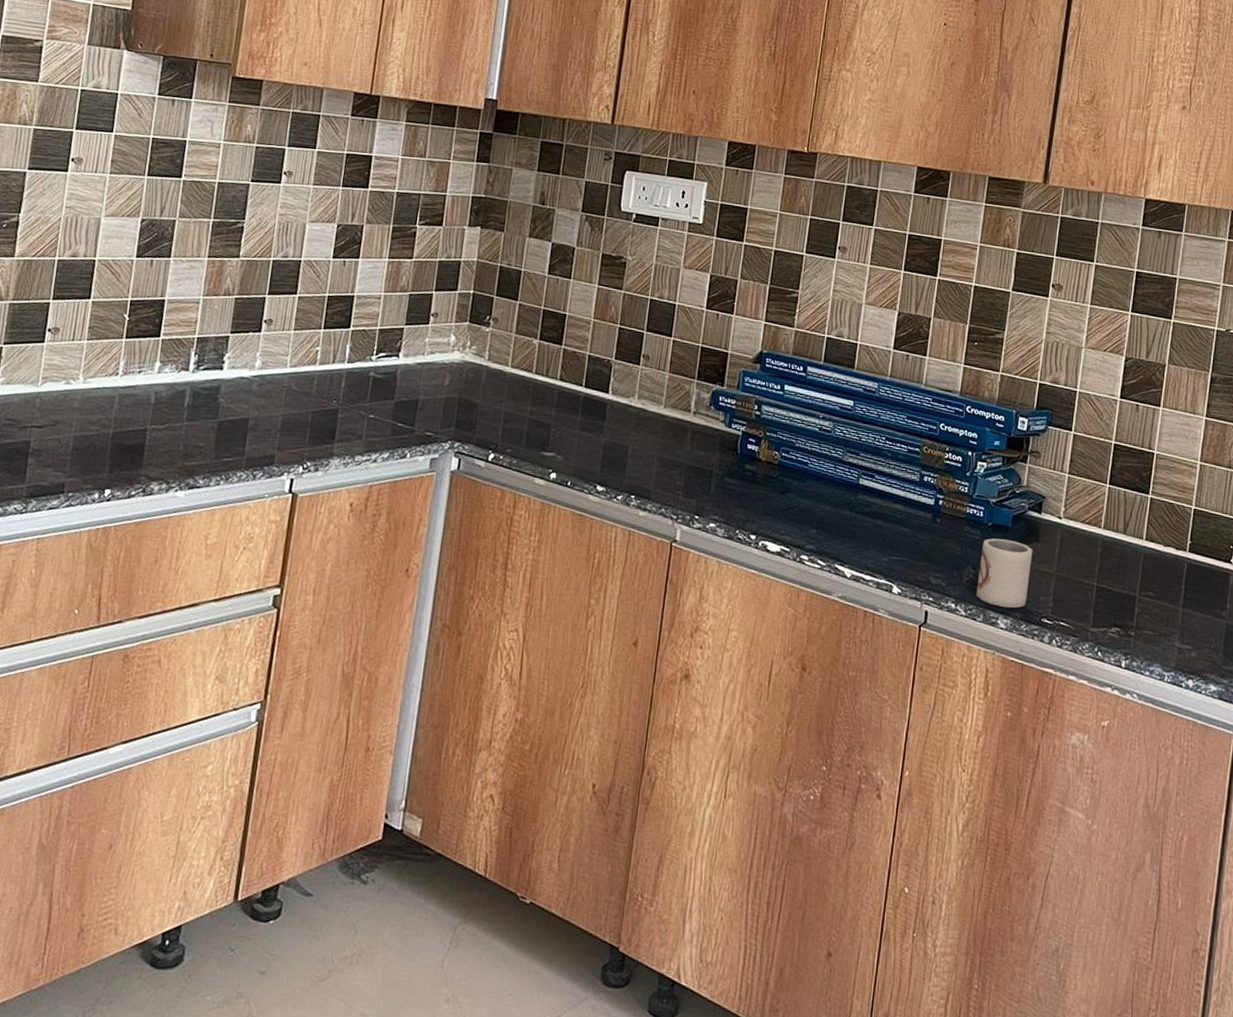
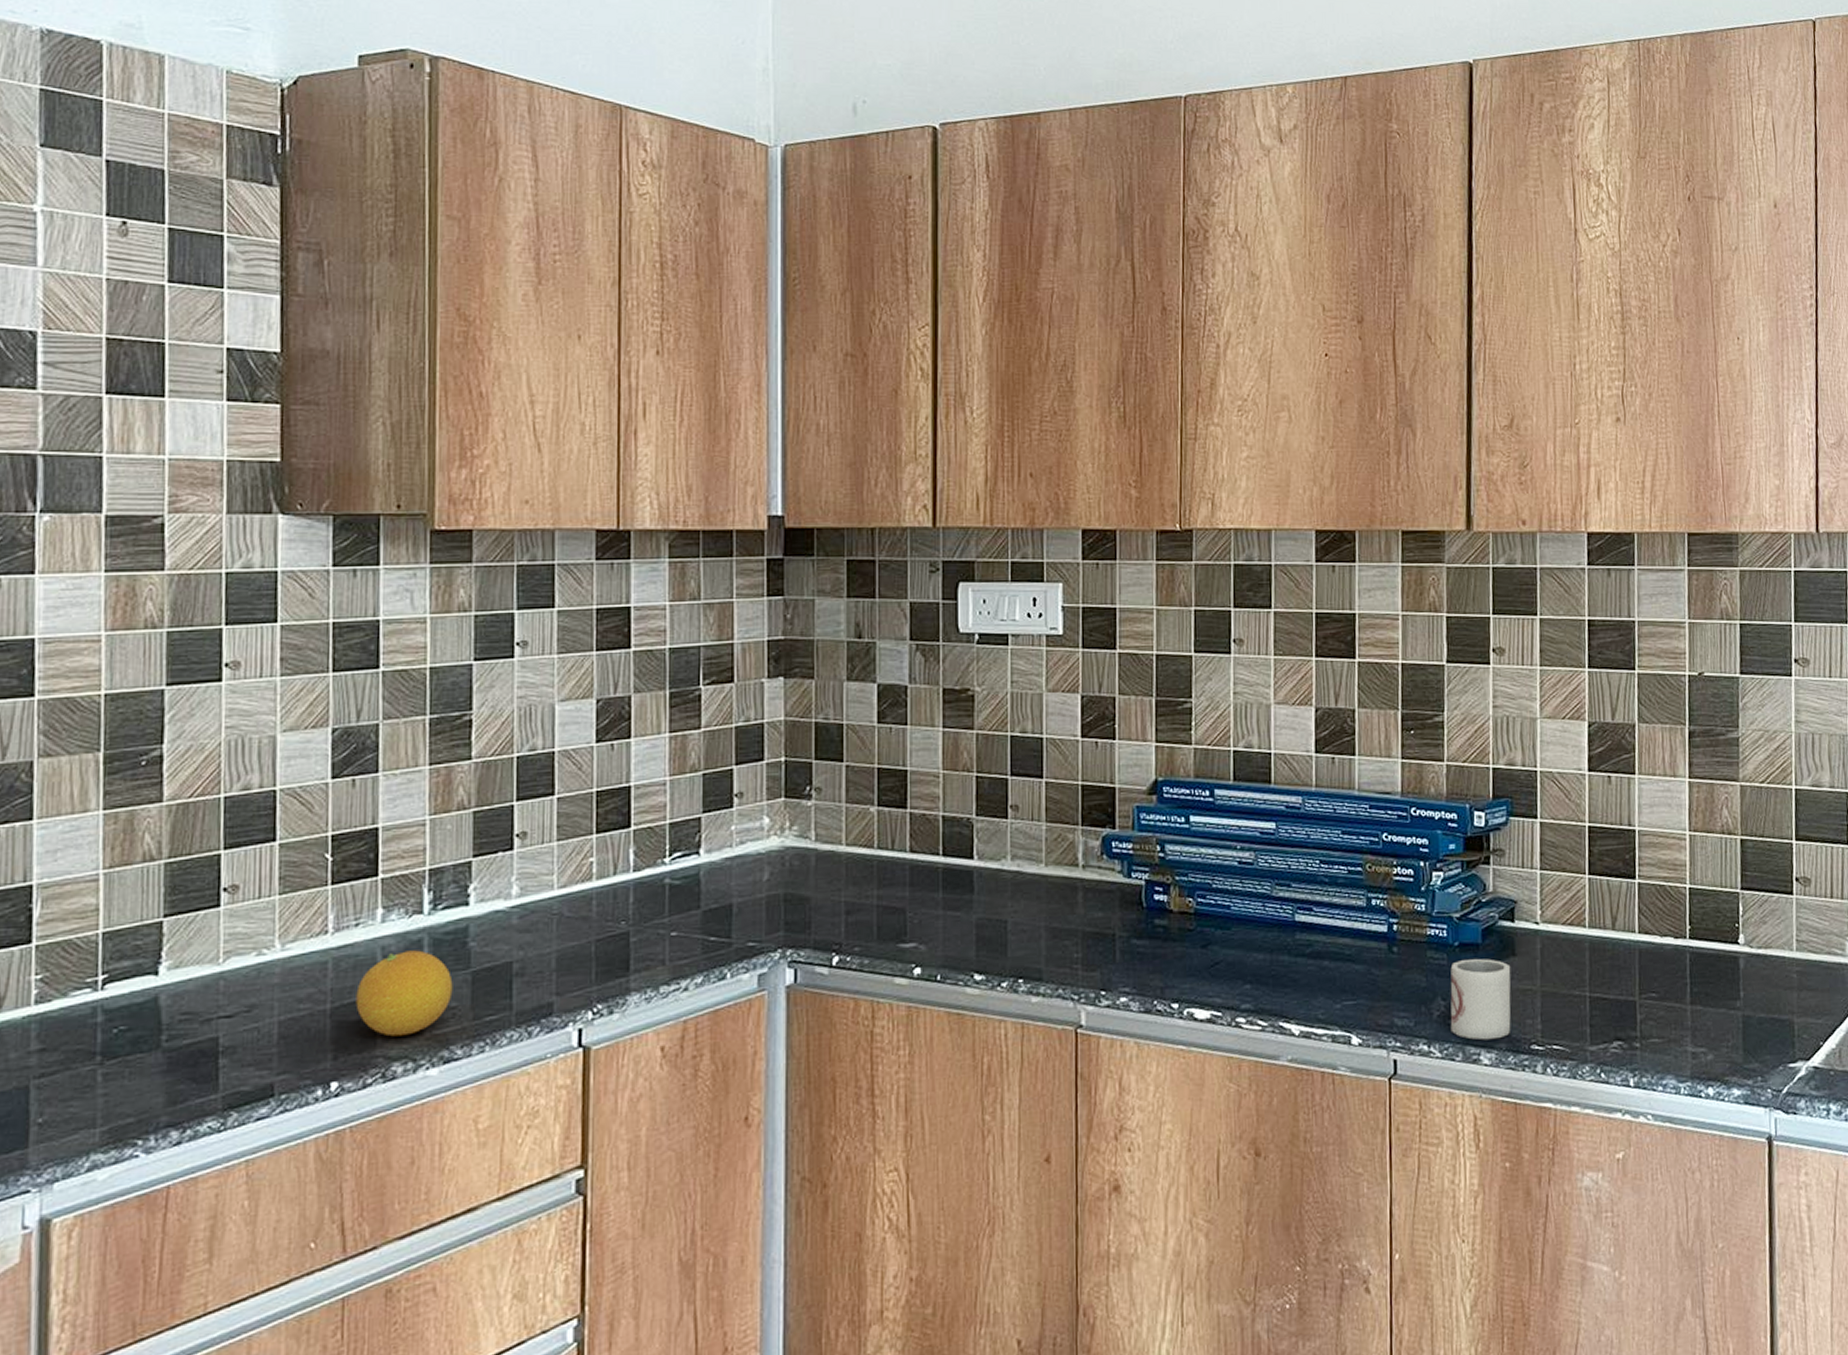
fruit: none [131,397,204,463] -> present [356,950,453,1037]

